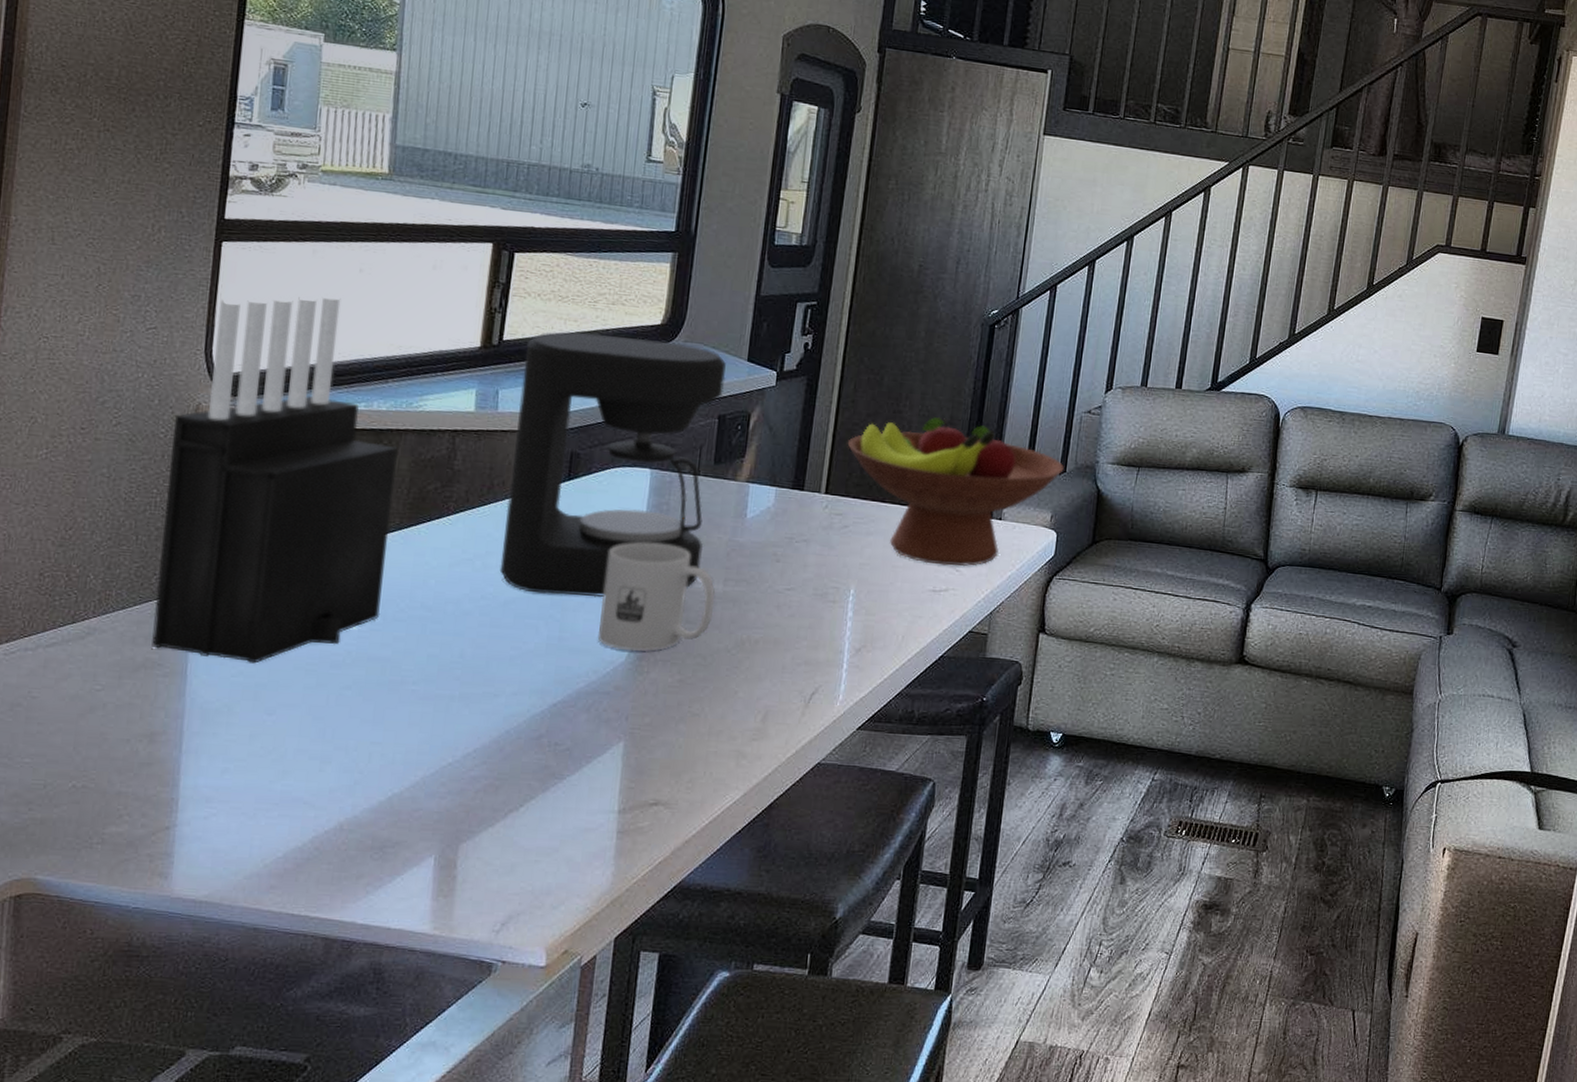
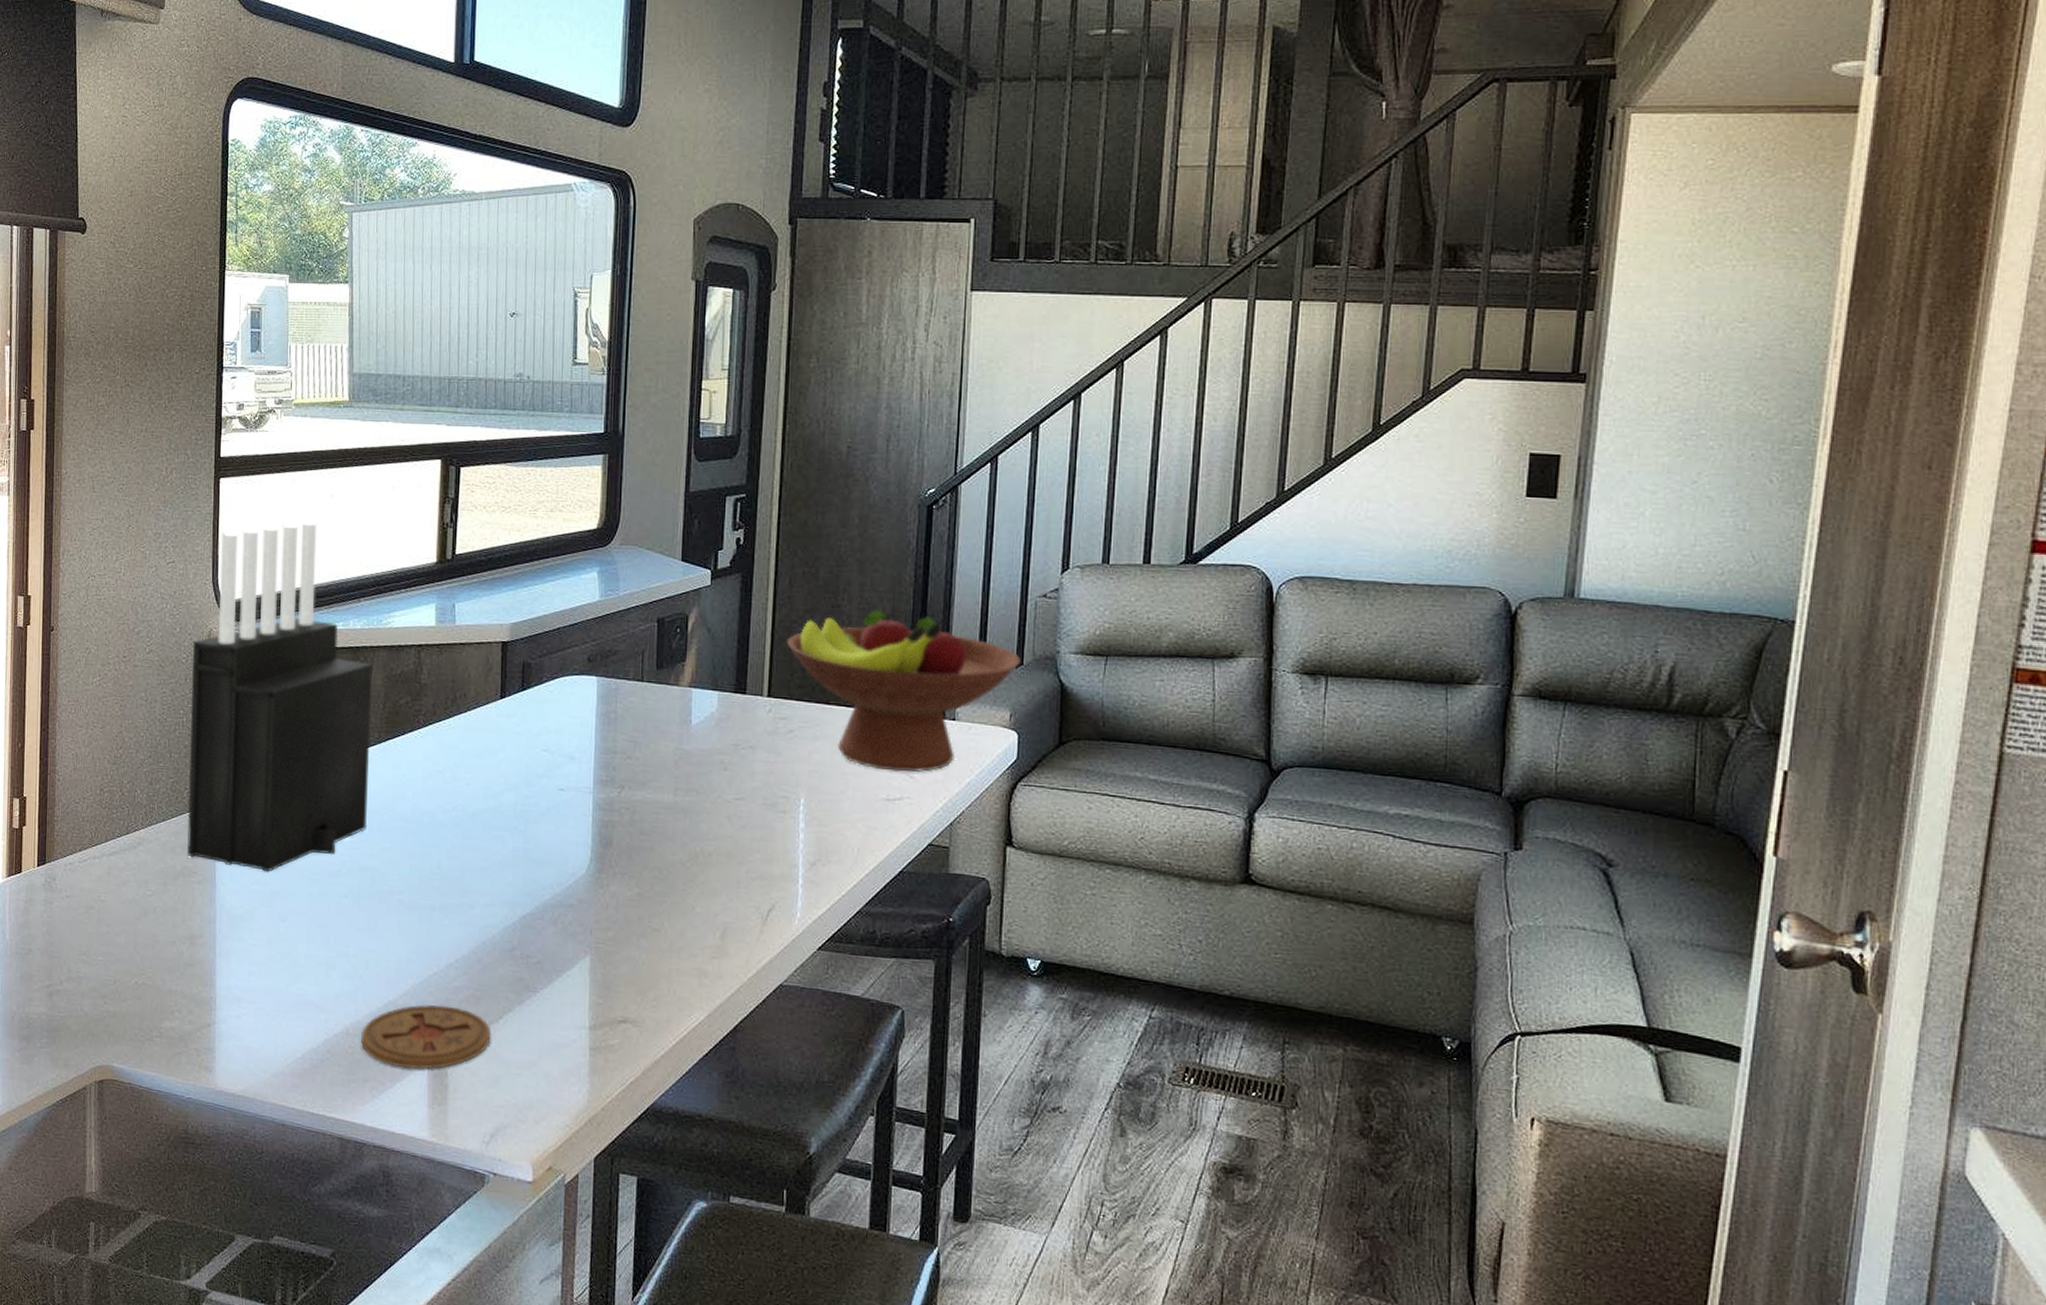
coaster: none [356,795,510,863] -> present [360,1004,491,1070]
coffee maker: present [499,331,726,597] -> none [467,541,662,808]
mug: present [597,542,716,651] -> none [558,751,667,864]

